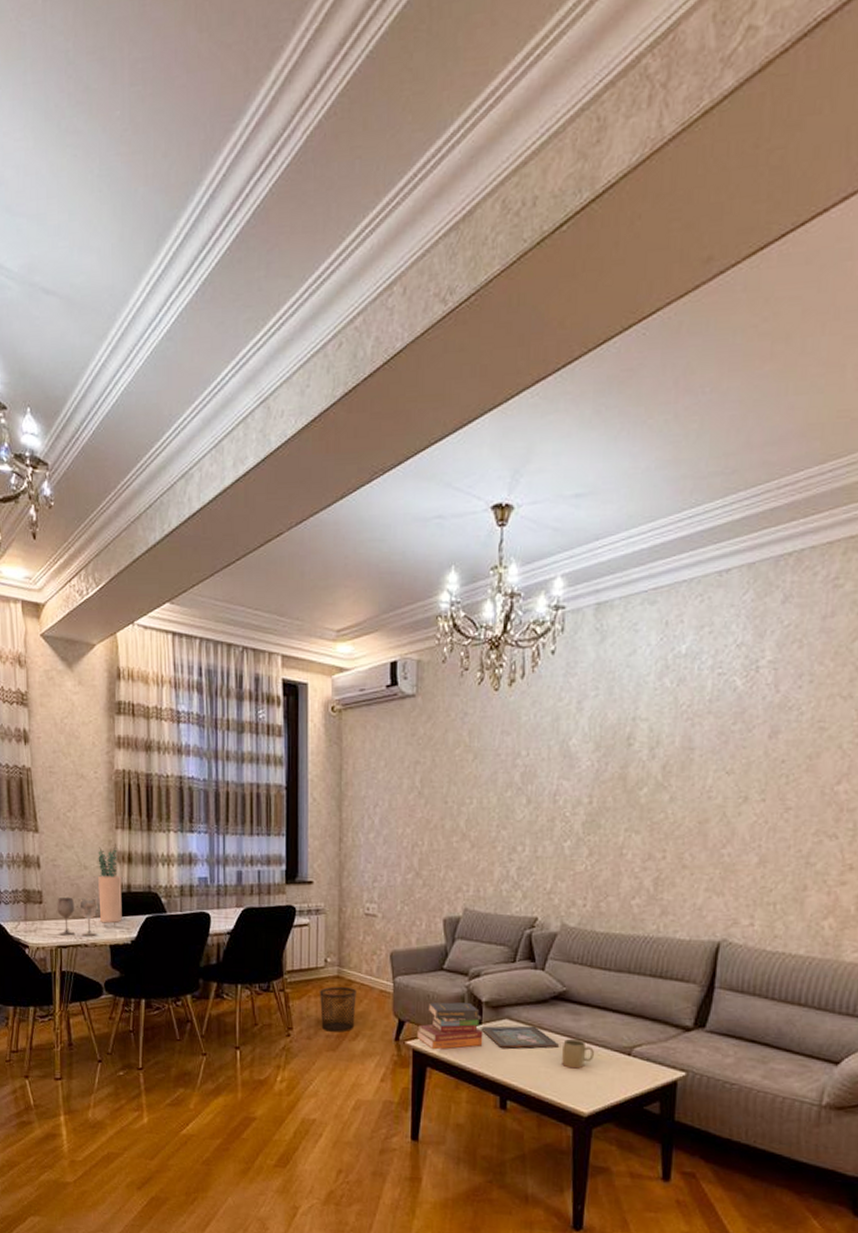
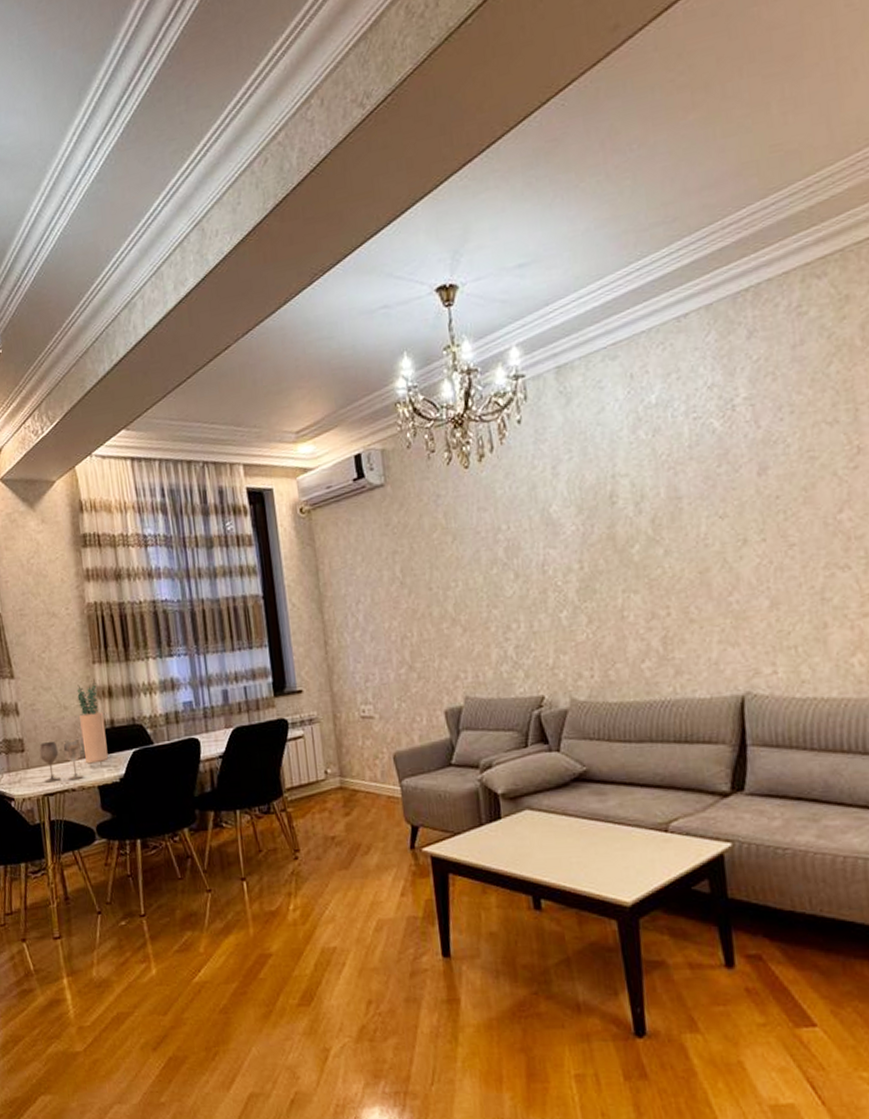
waste bin: present [319,987,356,1033] -> none [322,798,365,850]
books: present [417,1002,483,1050] -> none [433,796,506,854]
decorative tray: present [481,1025,559,1049] -> none [500,813,588,843]
mug: present [562,1038,594,1069] -> none [592,821,628,855]

